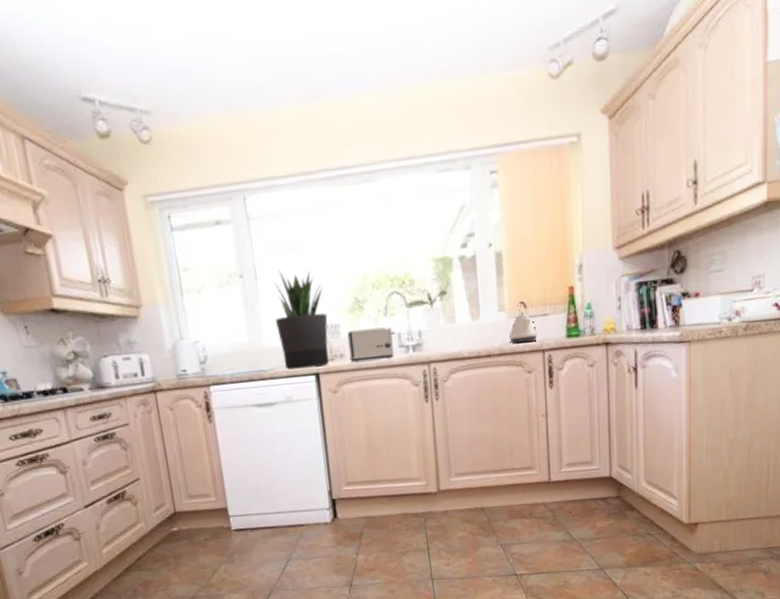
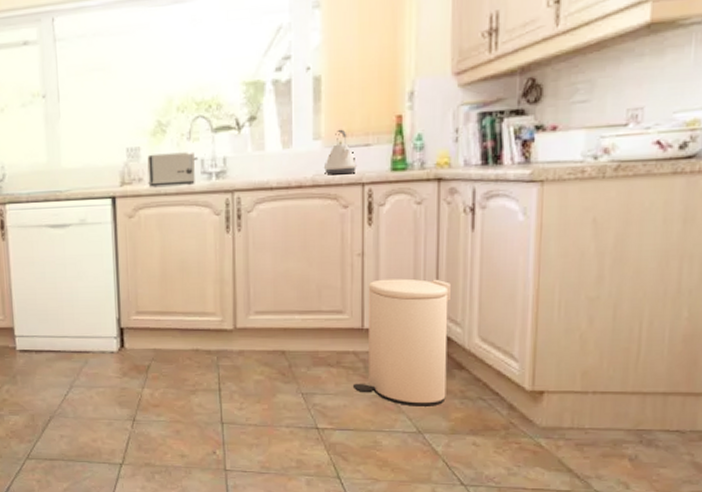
planter: present [274,271,329,370] -> none [74,92,128,192]
pedal bin: none [543,432,621,547] -> present [352,278,451,406]

